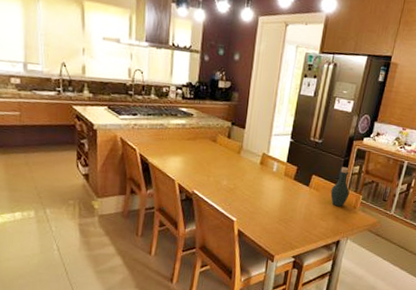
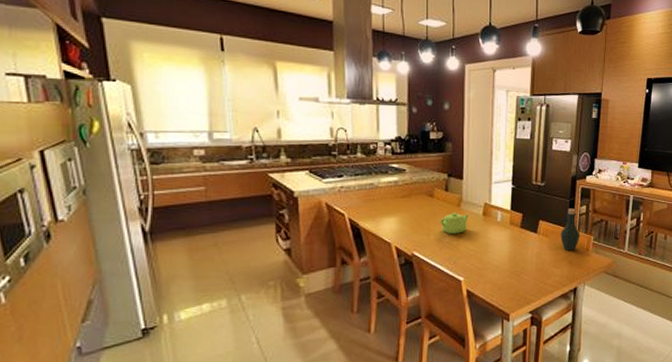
teapot: none [220,159,247,179] -> present [440,213,468,234]

